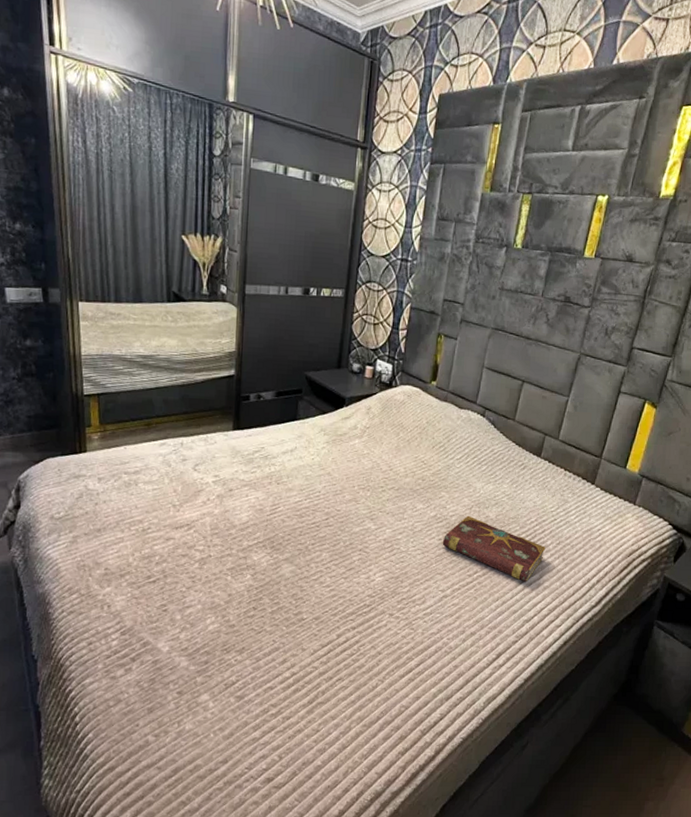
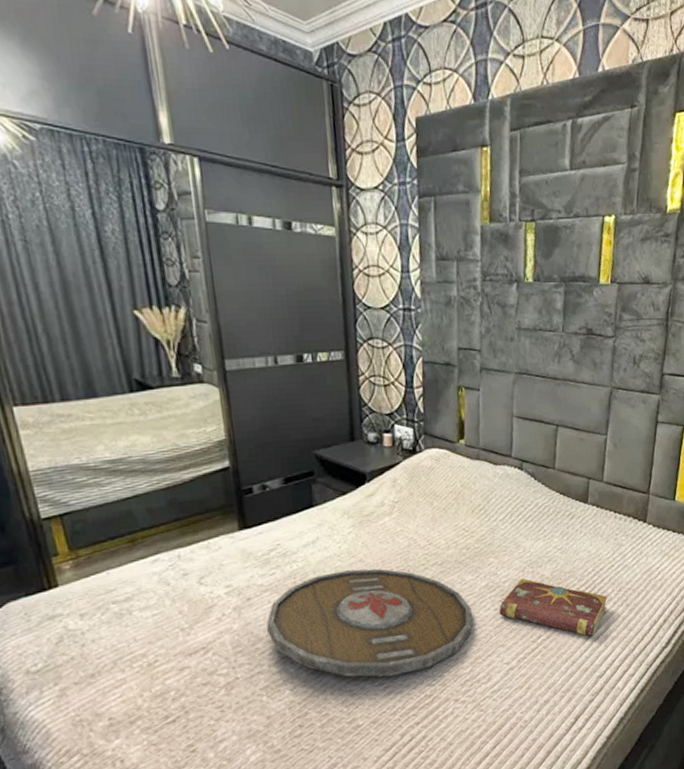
serving tray: none [240,480,418,581] -> present [266,568,472,677]

